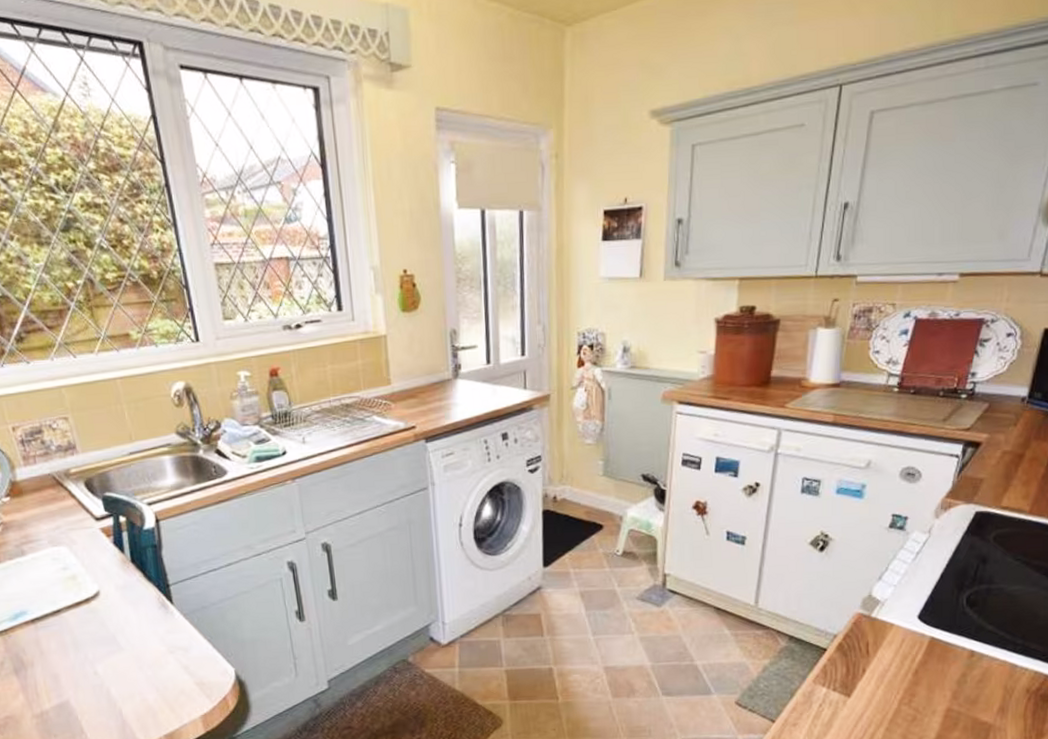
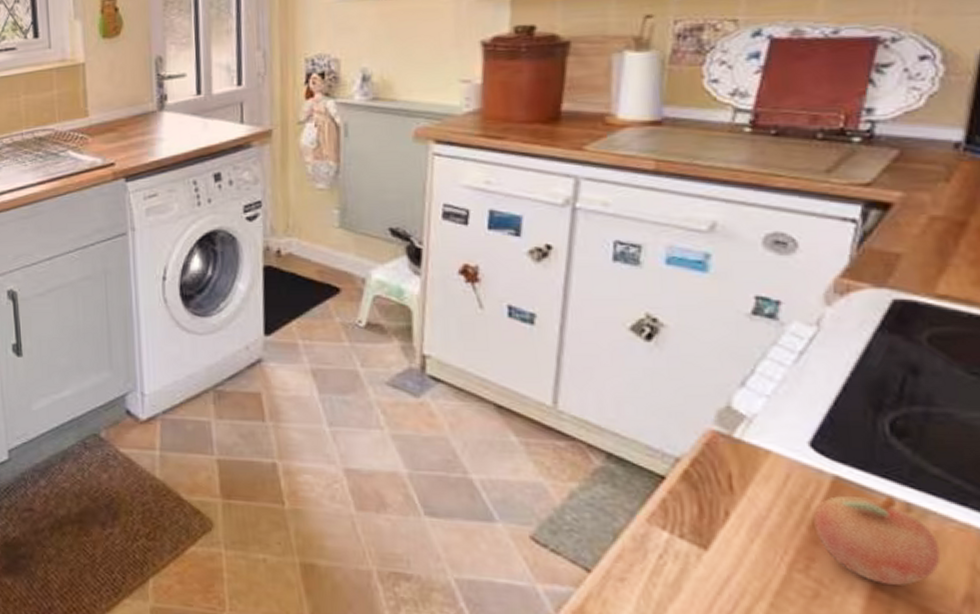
fruit: none [916,647,988,707] -> present [813,495,941,585]

